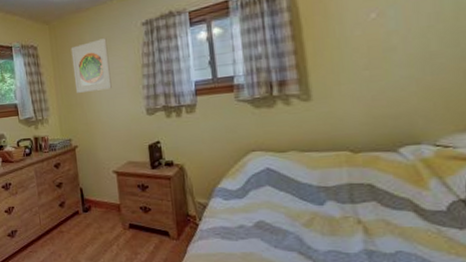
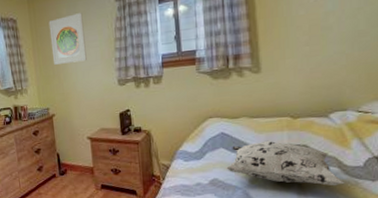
decorative pillow: none [272,178,424,234] -> present [225,140,345,186]

